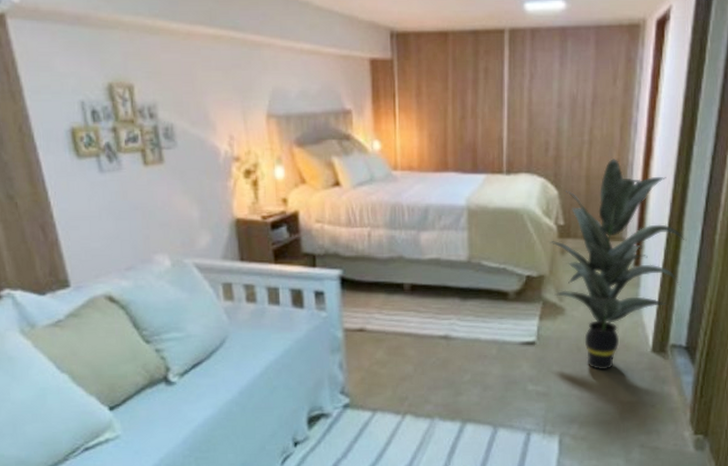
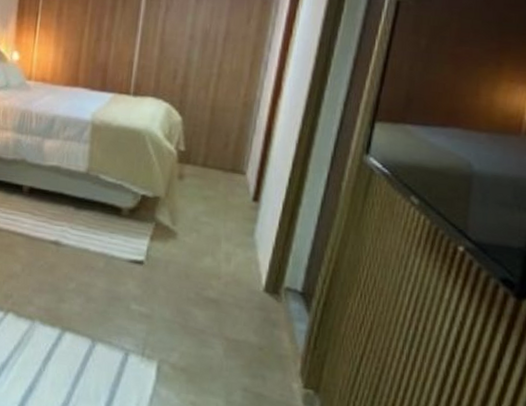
indoor plant: present [548,159,687,369] -> none [167,93,311,302]

